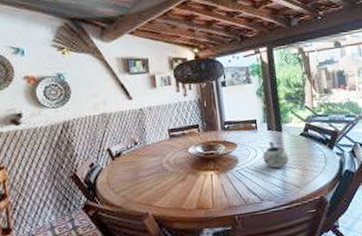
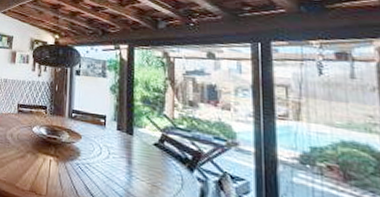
bowl: present [262,141,289,168] -> none [107,143,137,175]

